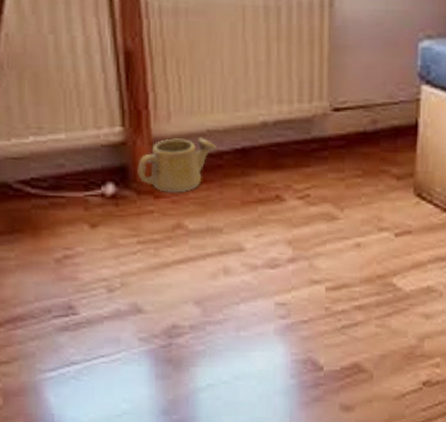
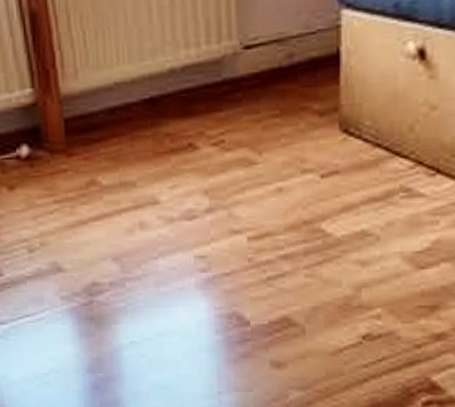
watering can: present [137,138,216,193] -> none [49,91,125,150]

